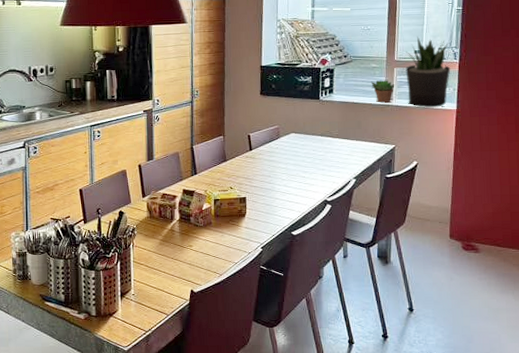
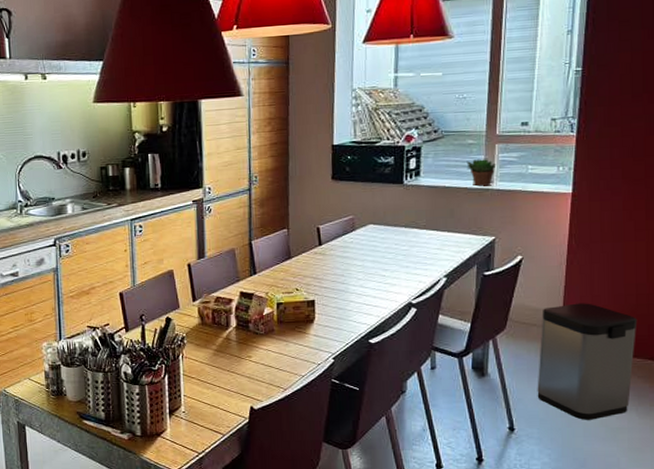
planter: present [405,36,451,108] -> none [509,105,566,192]
pedal bin: none [431,202,512,302] -> present [537,303,638,420]

